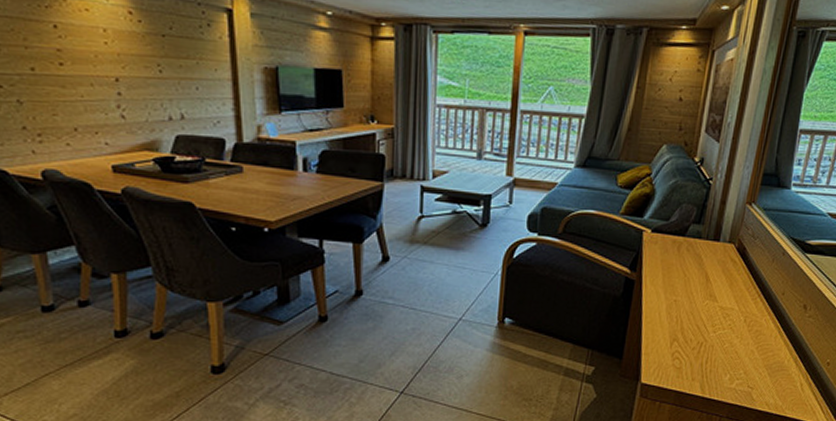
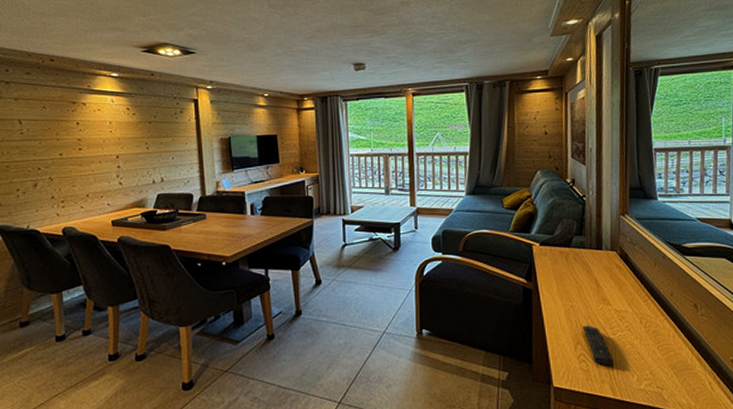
remote control: none [682,322,710,364] -> present [582,325,615,366]

